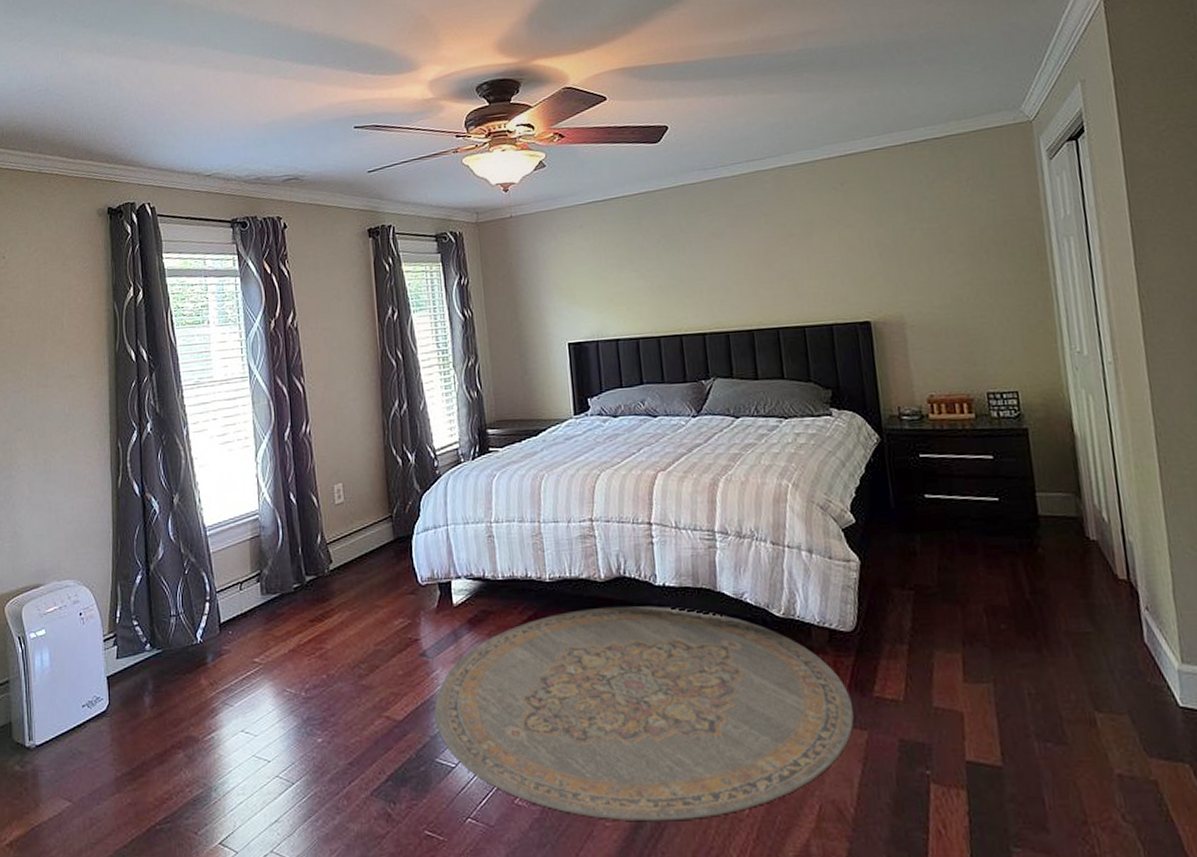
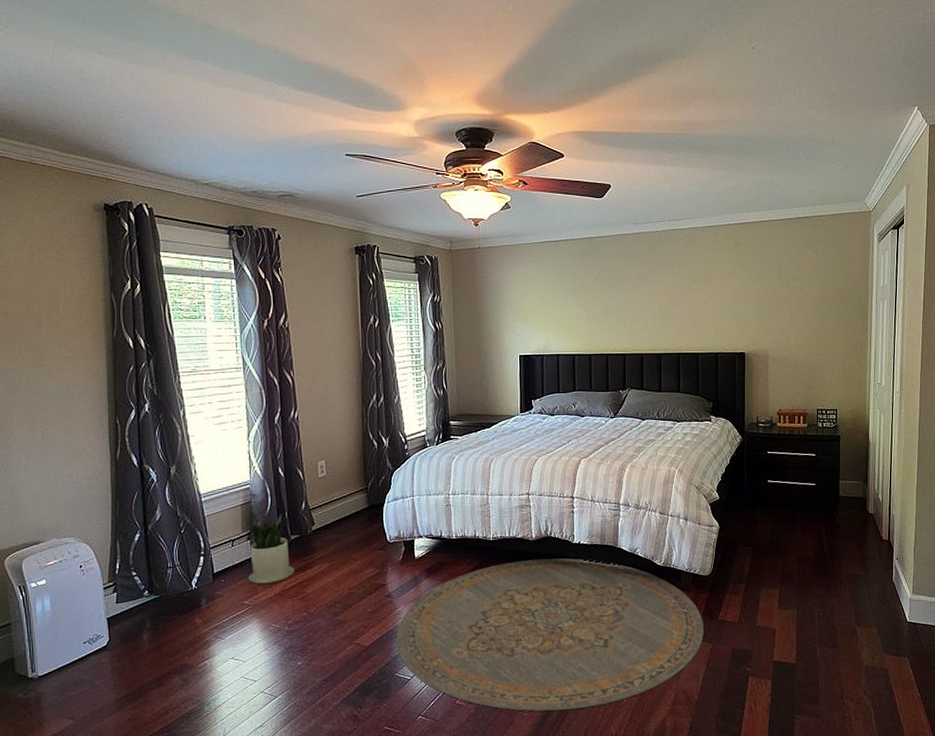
planter: none [257,549,311,638] -> present [248,514,294,585]

